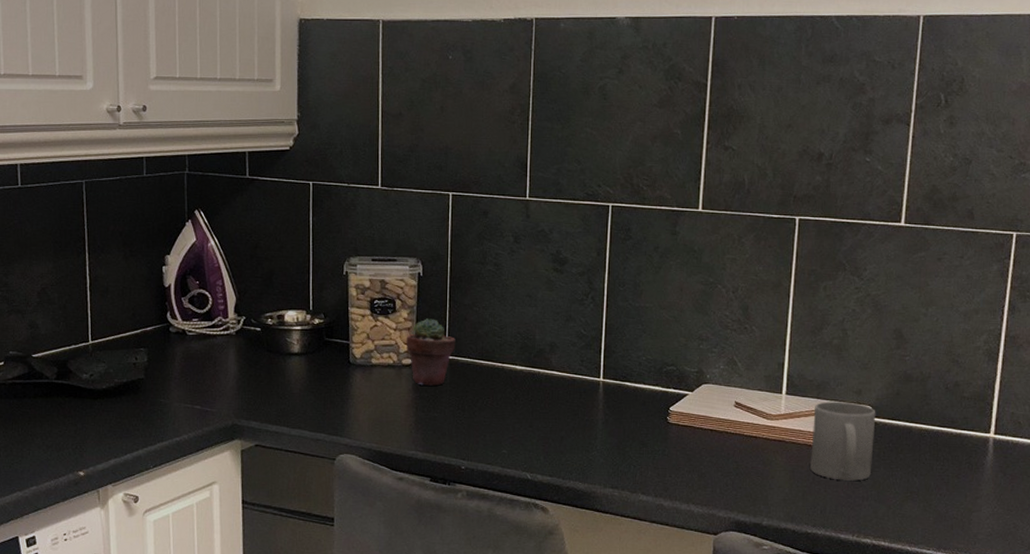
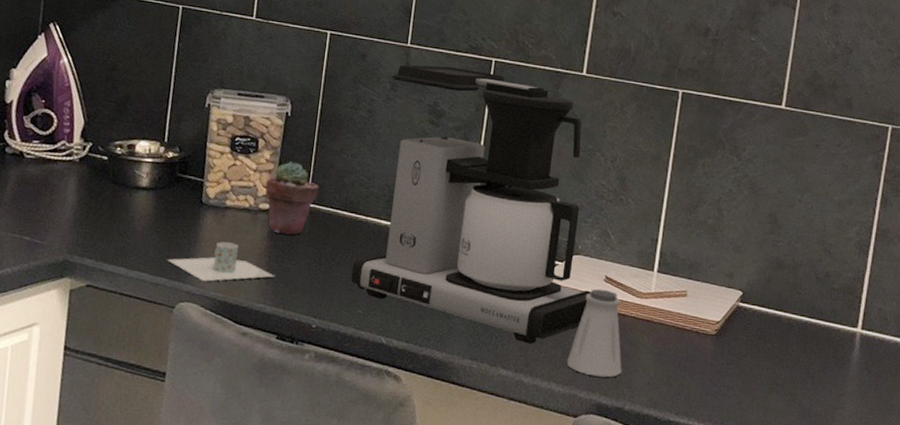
mug: none [324,397,423,434] -> present [167,242,275,281]
coffee maker: none [493,215,723,470] -> present [350,64,592,344]
saltshaker: none [703,414,758,496] -> present [566,288,622,377]
mug: present [810,401,876,481] -> none [677,282,747,369]

